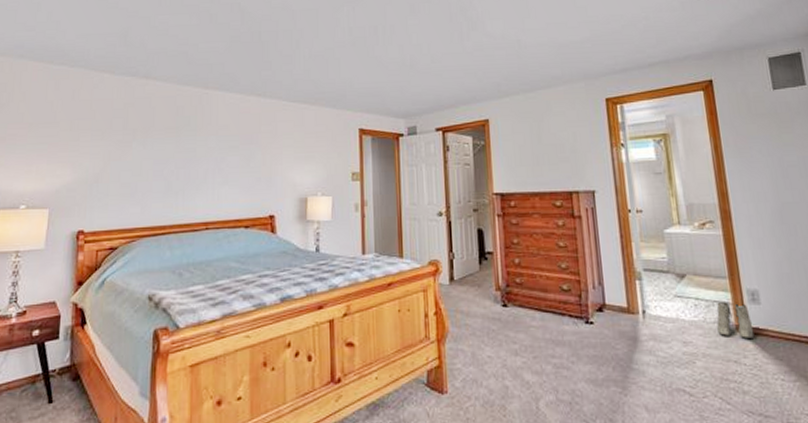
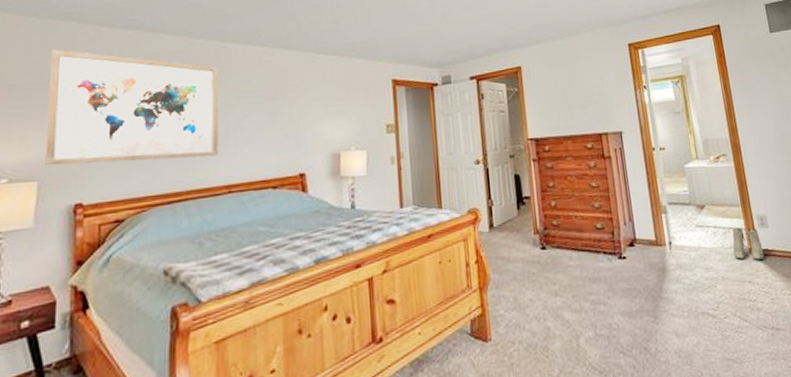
wall art: none [55,93,201,196] -> present [45,49,219,165]

